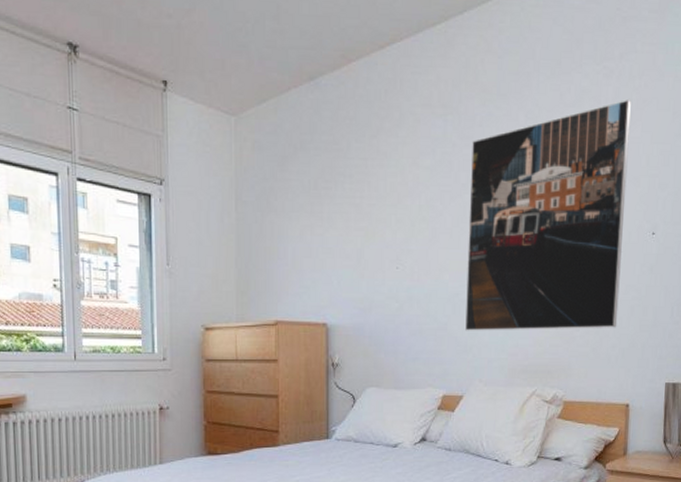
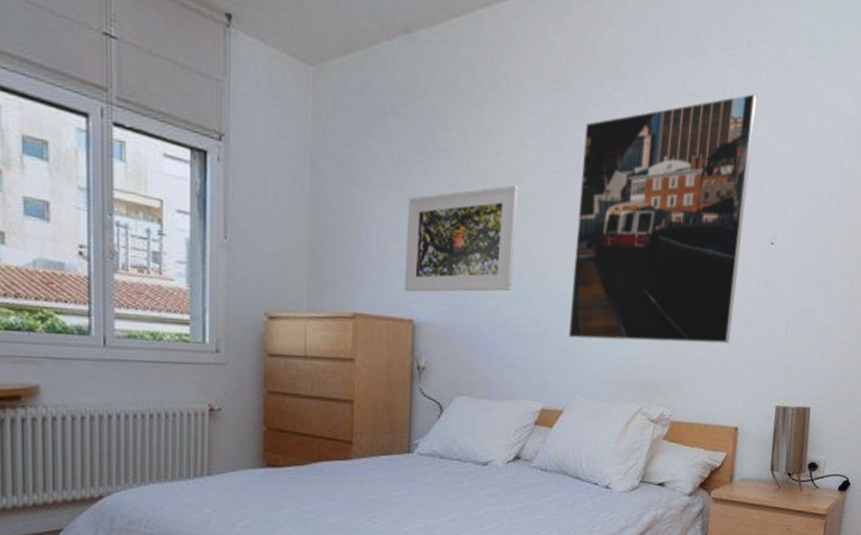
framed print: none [318,200,415,300] -> present [404,184,519,293]

